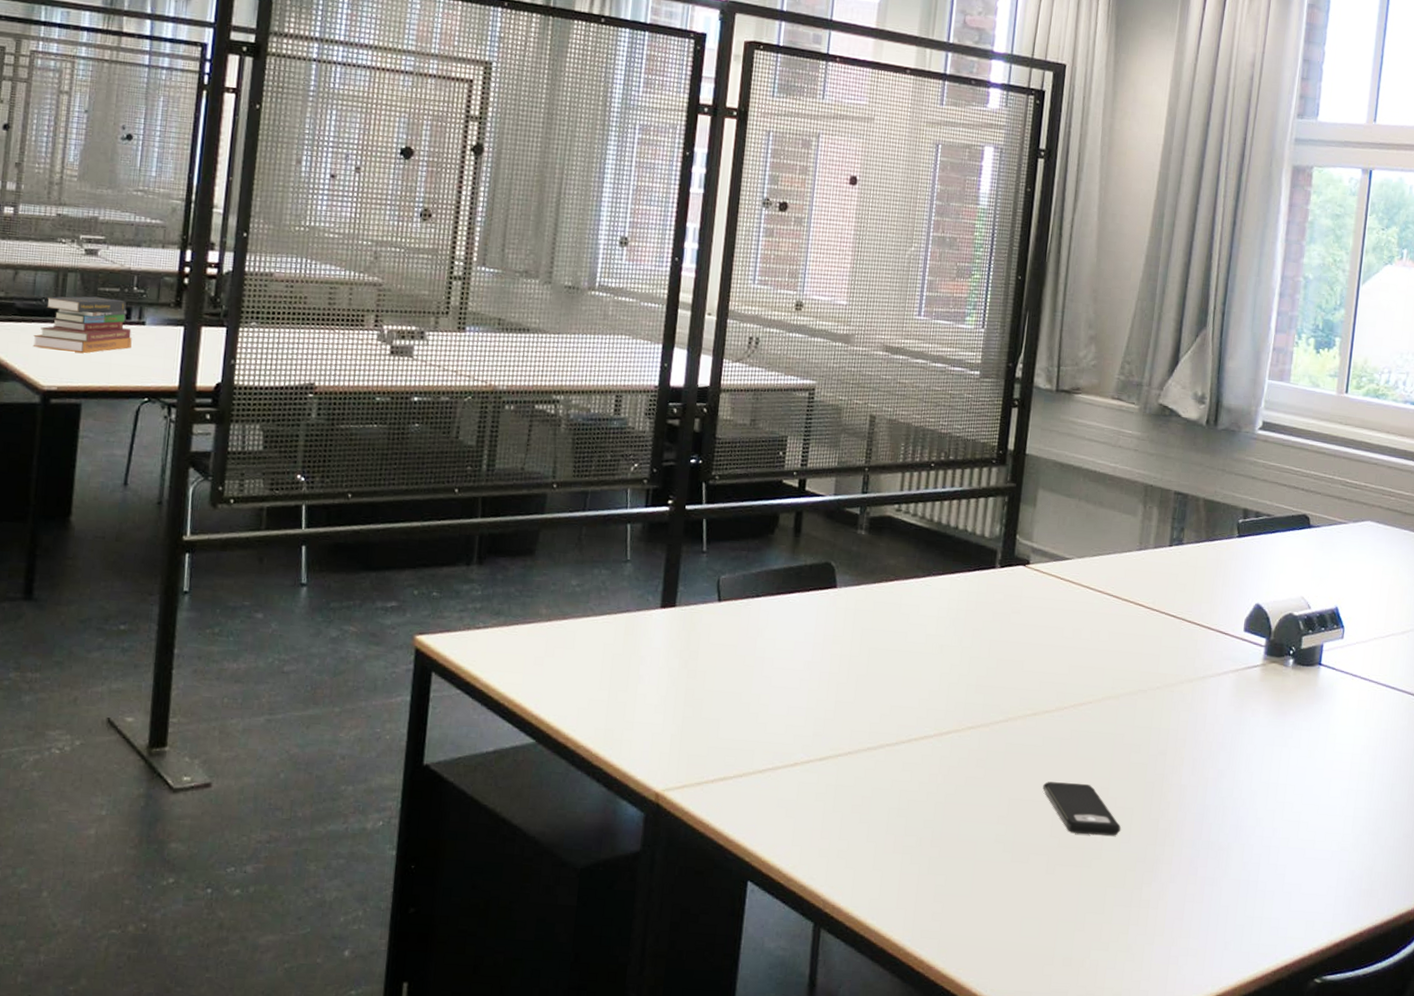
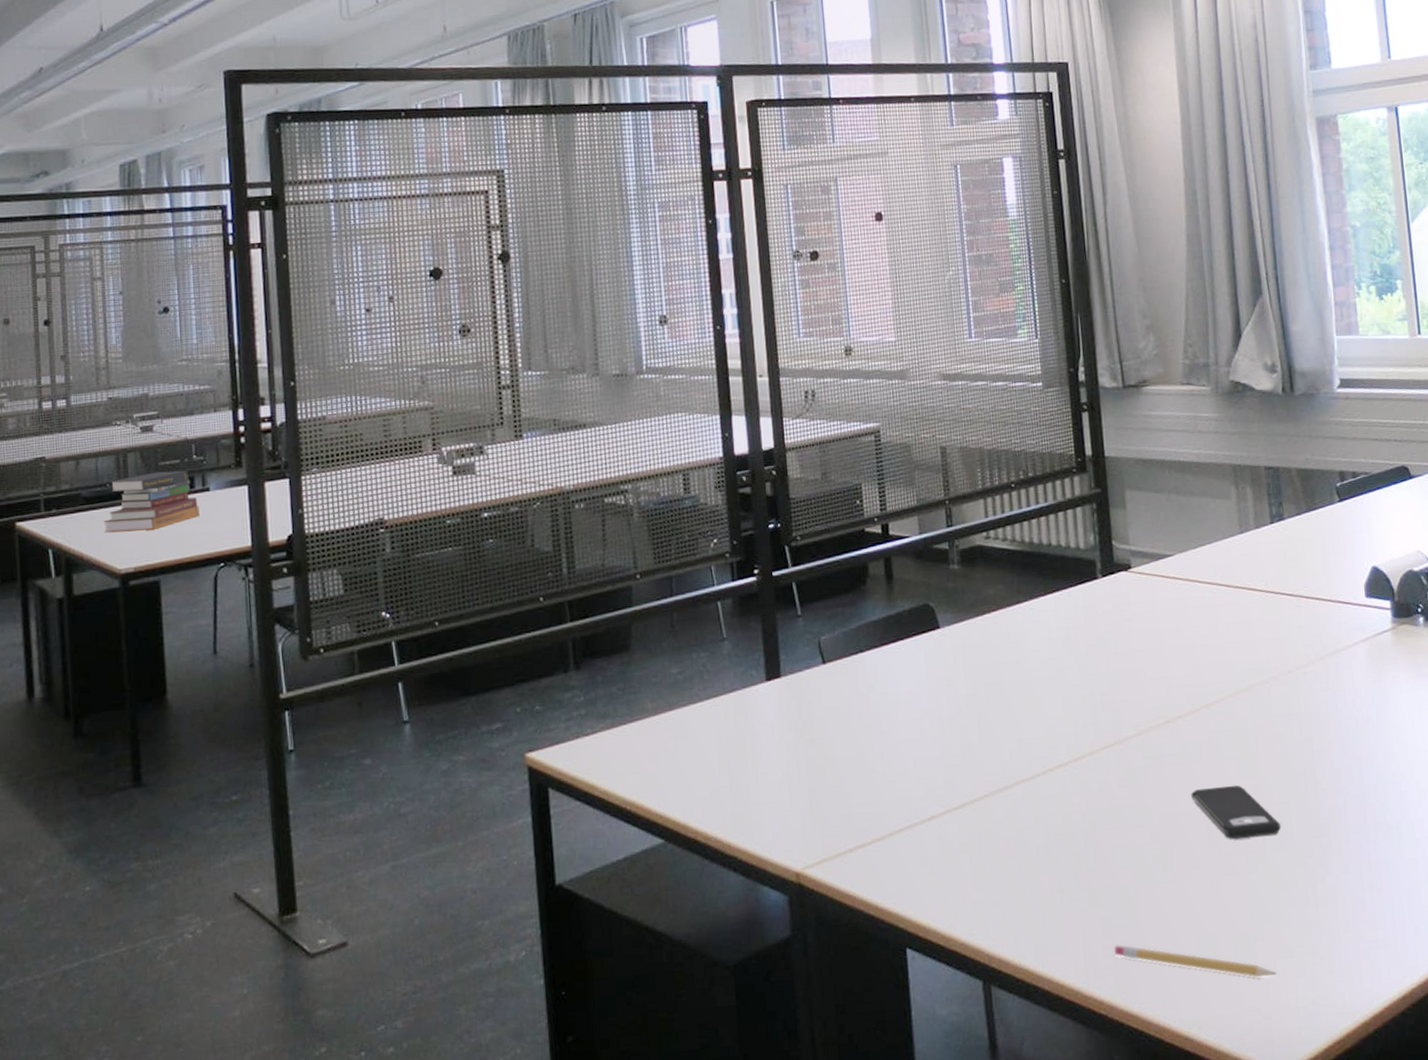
pencil: none [942,911,1089,964] -> present [1113,945,1277,977]

